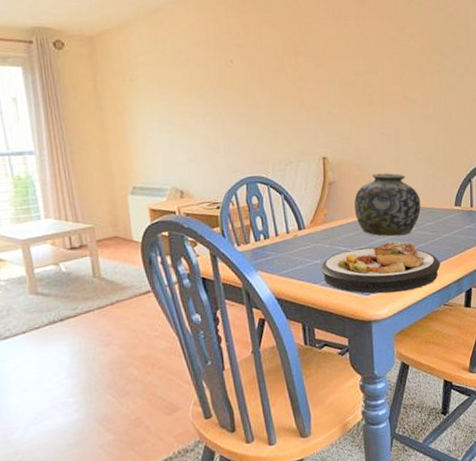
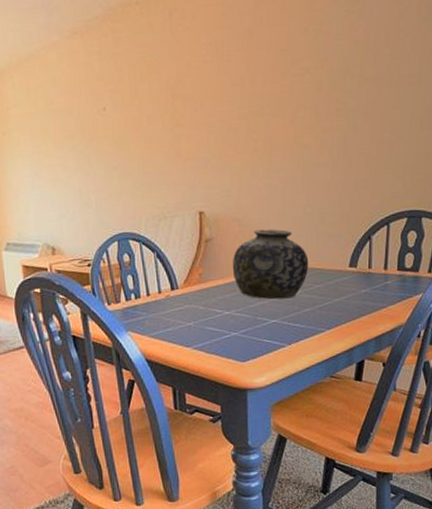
plate: present [320,241,441,294] -> none [193,305,328,361]

